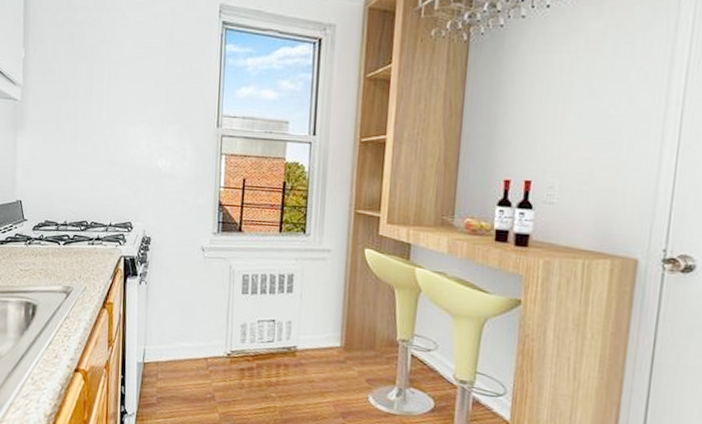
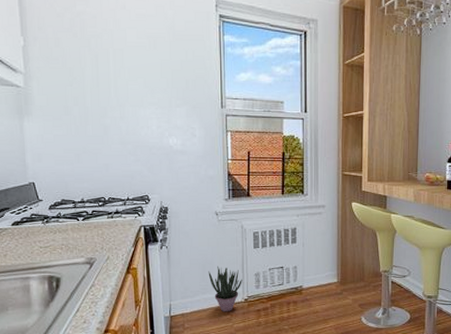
potted plant: none [188,310,226,367] -> present [208,265,242,312]

